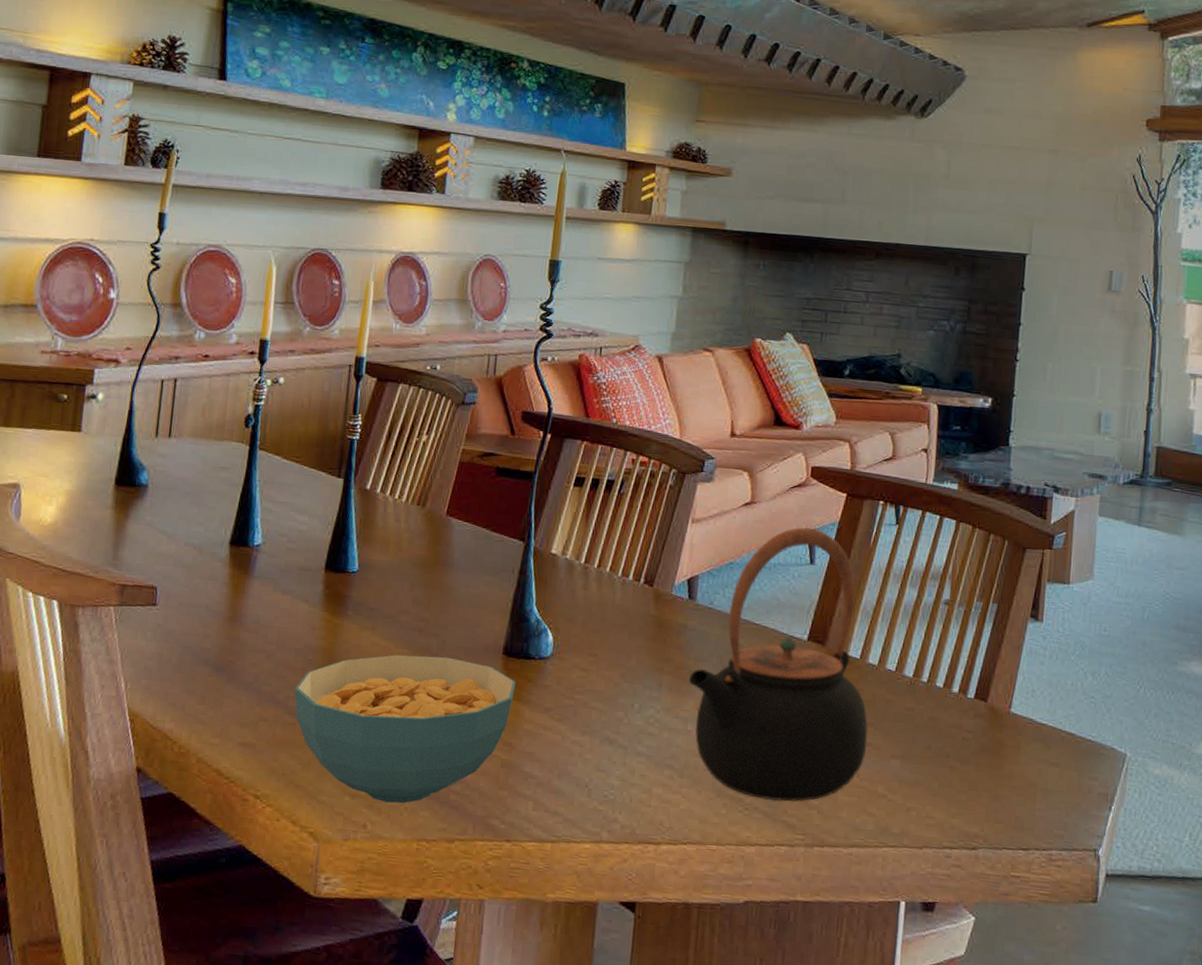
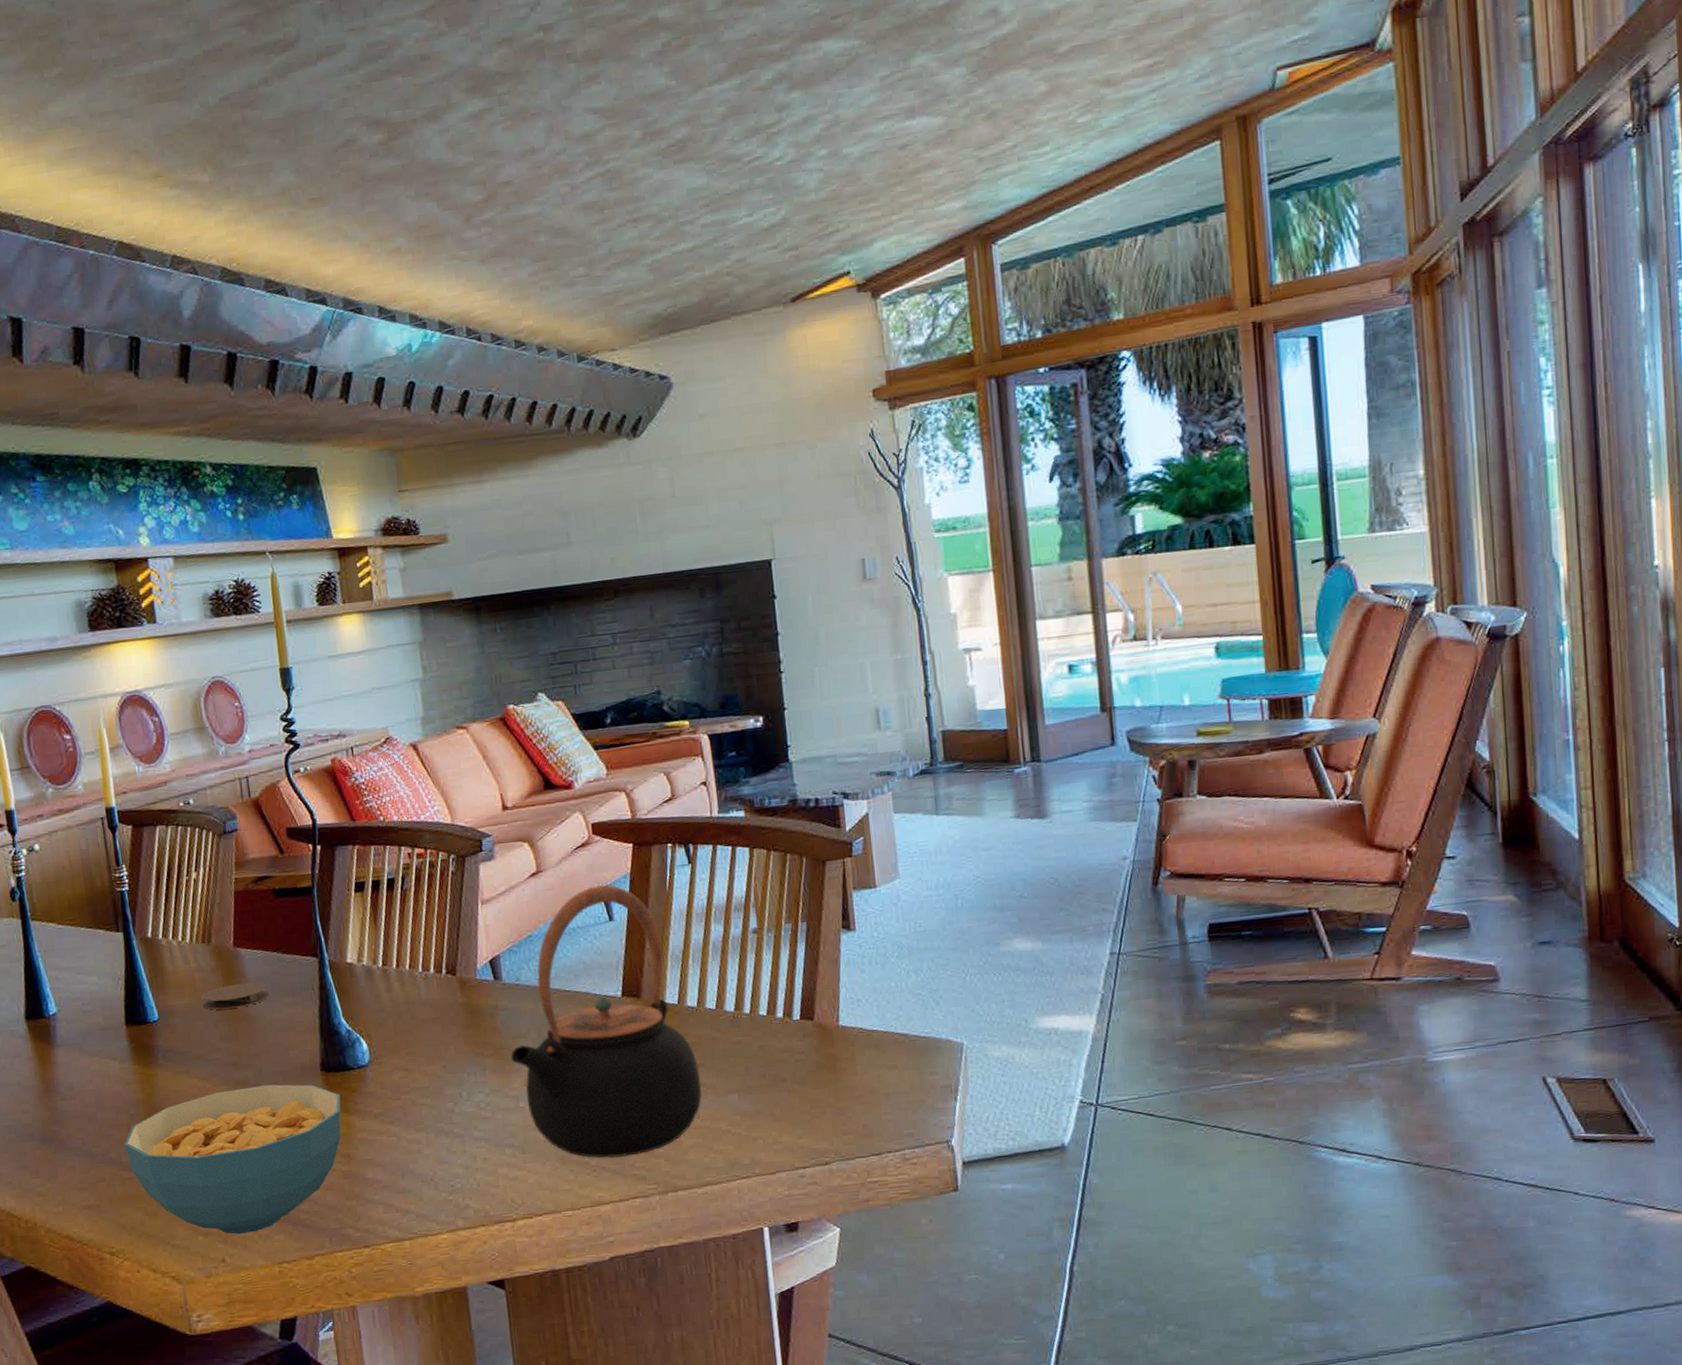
coaster: none [403,551,470,576] -> present [201,982,270,1010]

